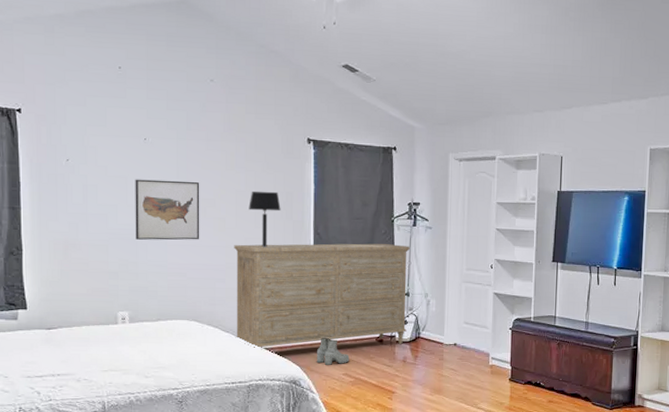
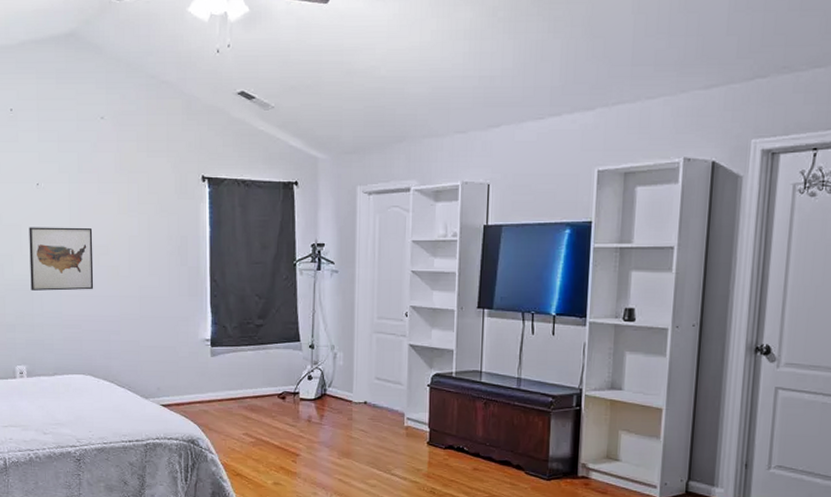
dresser: present [234,243,410,350] -> none [128,290,314,407]
table lamp: present [248,190,281,247] -> none [142,235,175,296]
boots: present [316,338,350,366] -> none [215,394,250,425]

